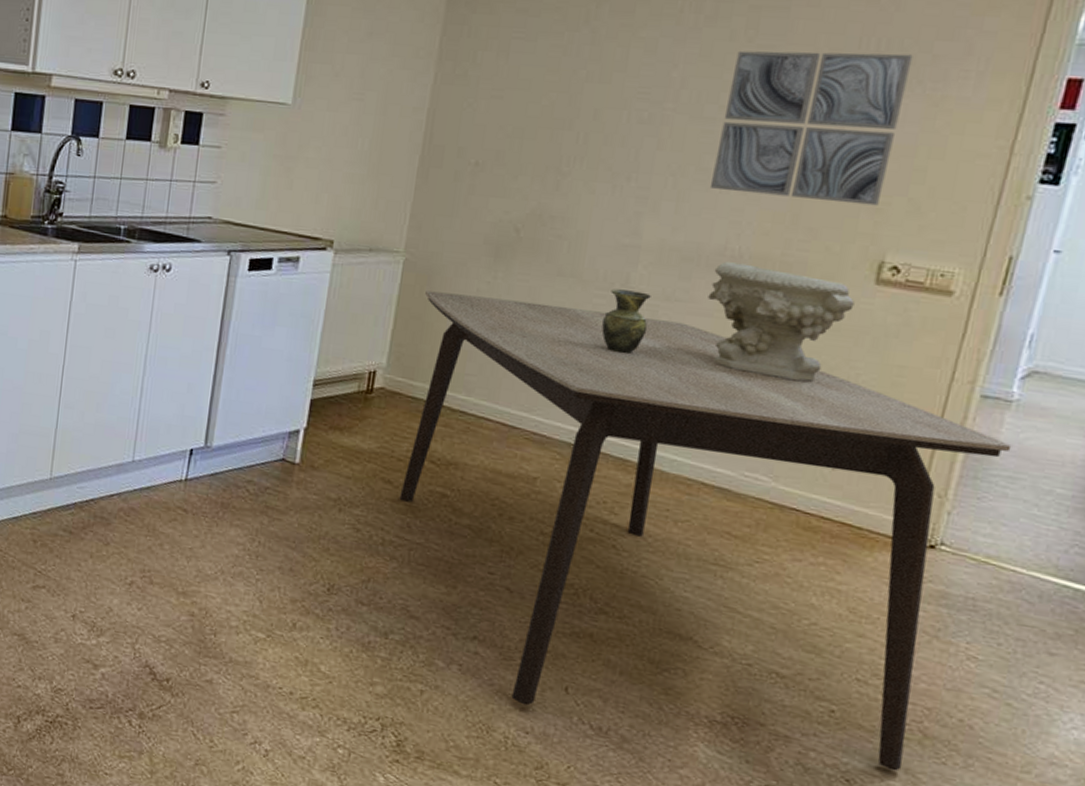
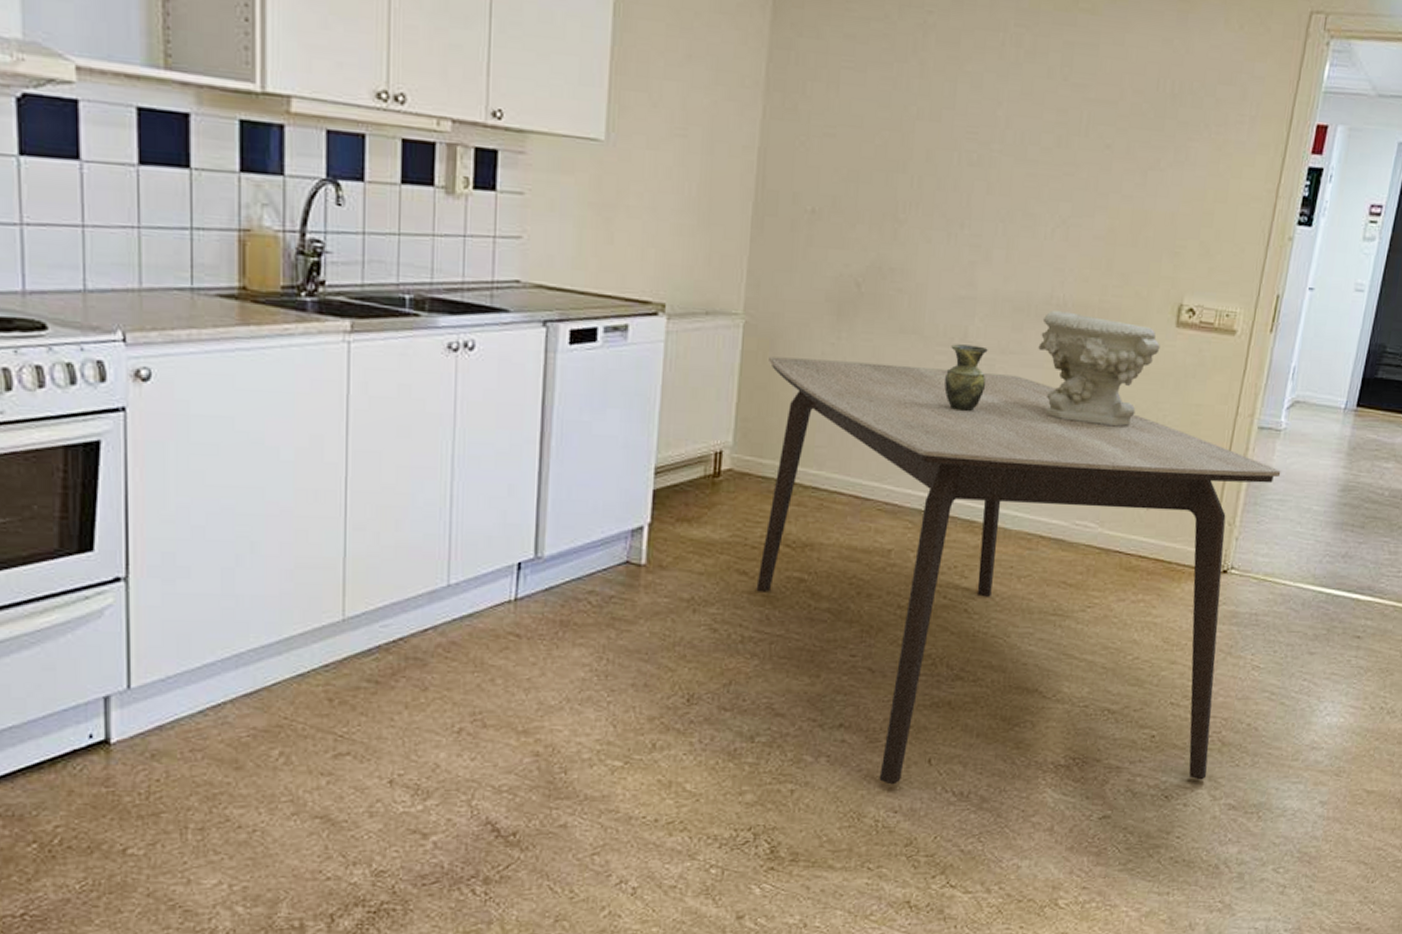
wall art: present [709,50,913,206] -> none [1035,89,1201,250]

